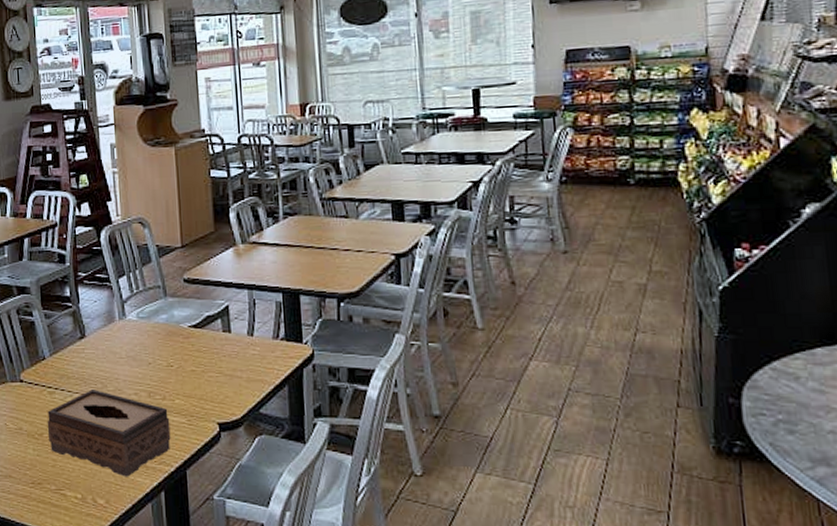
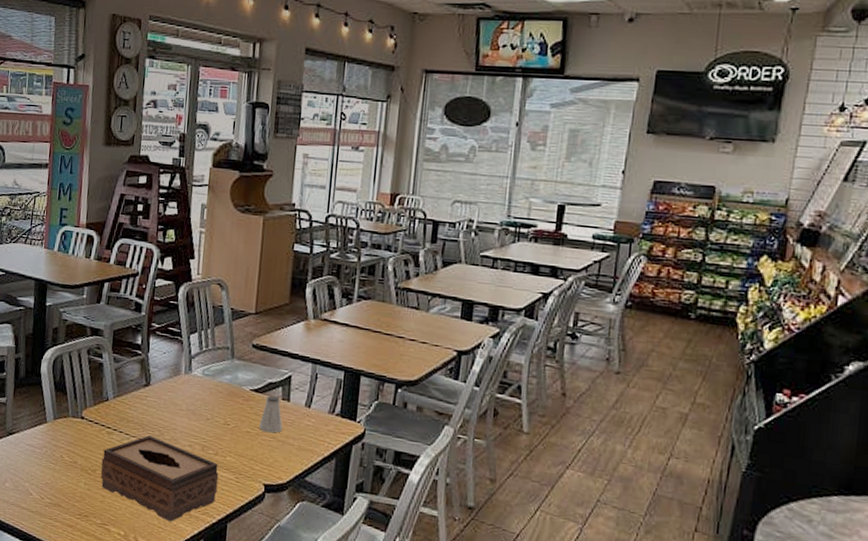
saltshaker: none [203,328,228,368] -> present [259,395,283,433]

